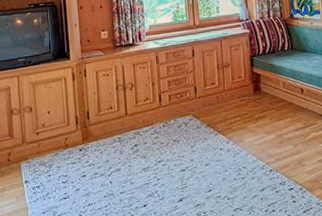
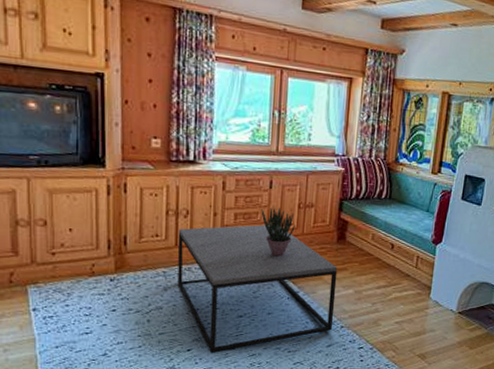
coffee table: none [126,87,263,207] -> present [177,224,338,354]
potted plant: none [188,70,217,113] -> present [261,206,295,257]

